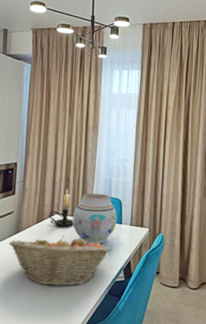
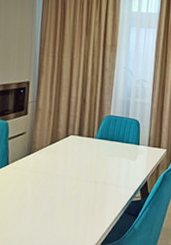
fruit basket: present [9,235,109,287] -> none [21,156,126,207]
candle holder: present [49,188,74,228] -> none [63,109,90,149]
vase: present [72,193,118,245] -> none [88,113,135,166]

